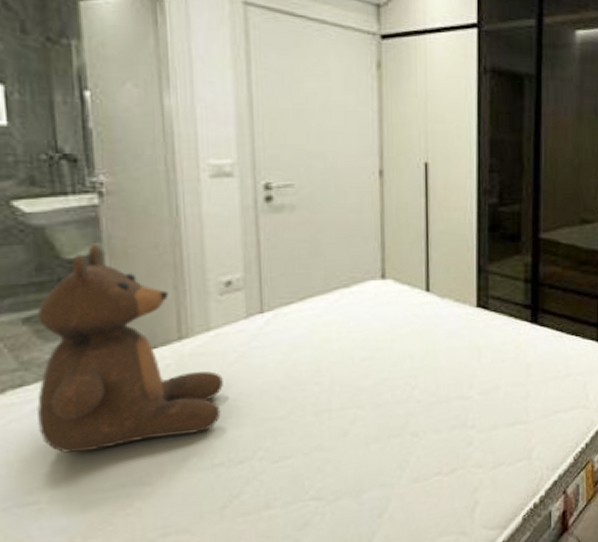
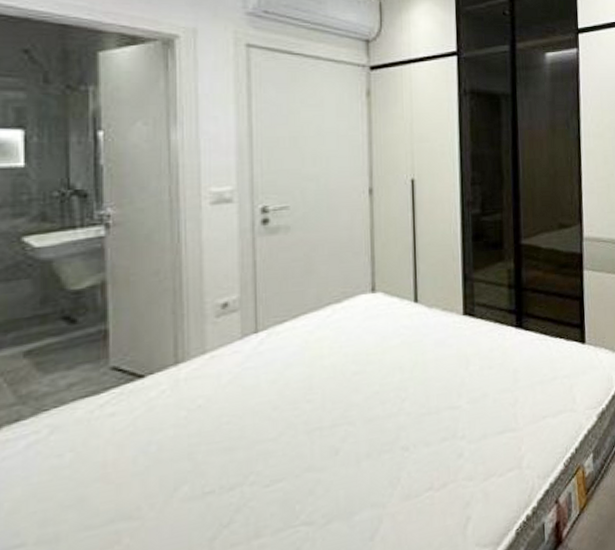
teddy bear: present [37,243,223,453] -> none [31,273,217,489]

